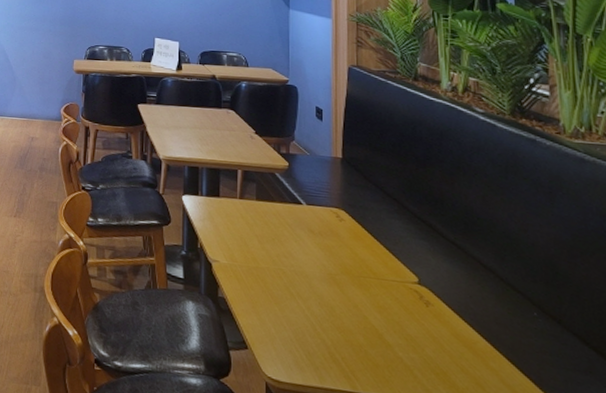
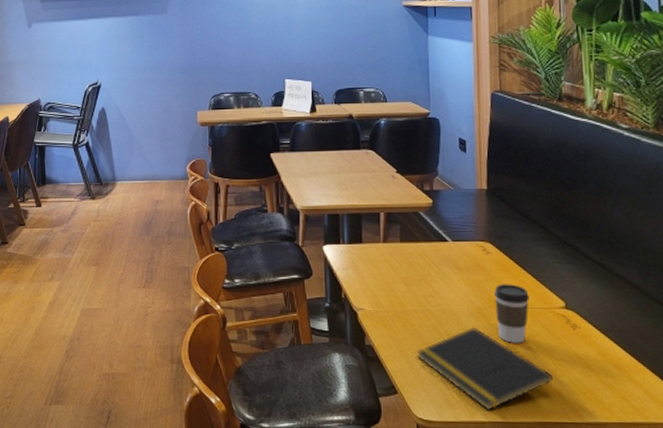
notepad: none [268,290,406,378] -> present [416,326,554,410]
coffee cup: none [347,252,382,314] -> present [494,284,529,343]

